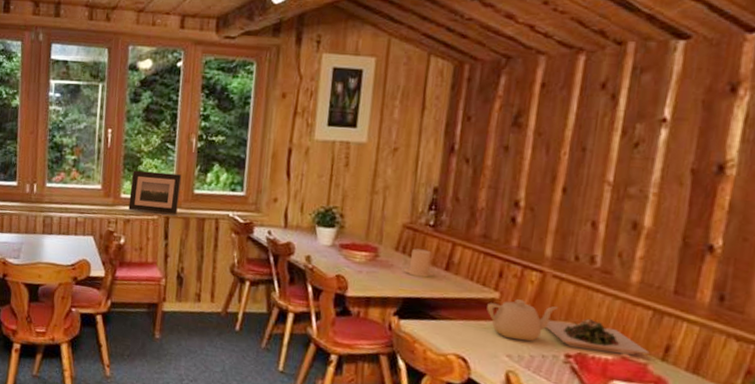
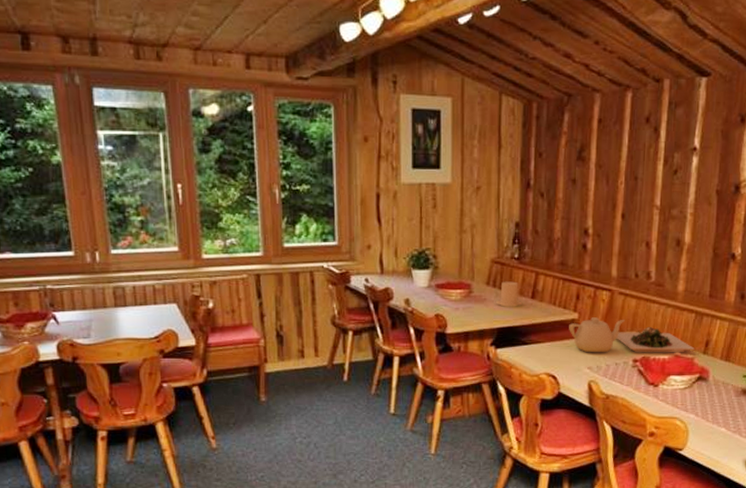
picture frame: present [128,170,182,214] -> none [212,227,269,272]

